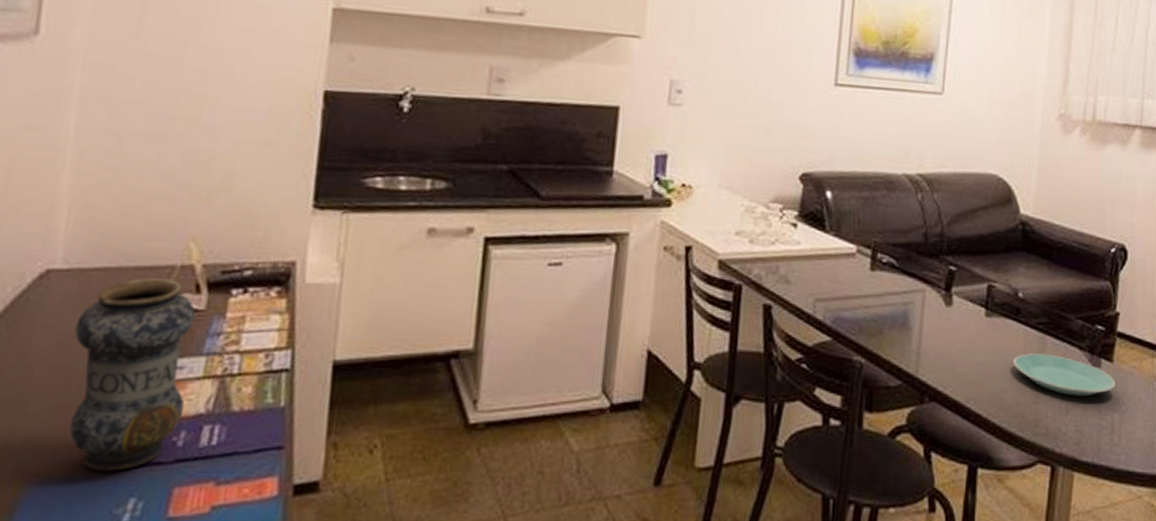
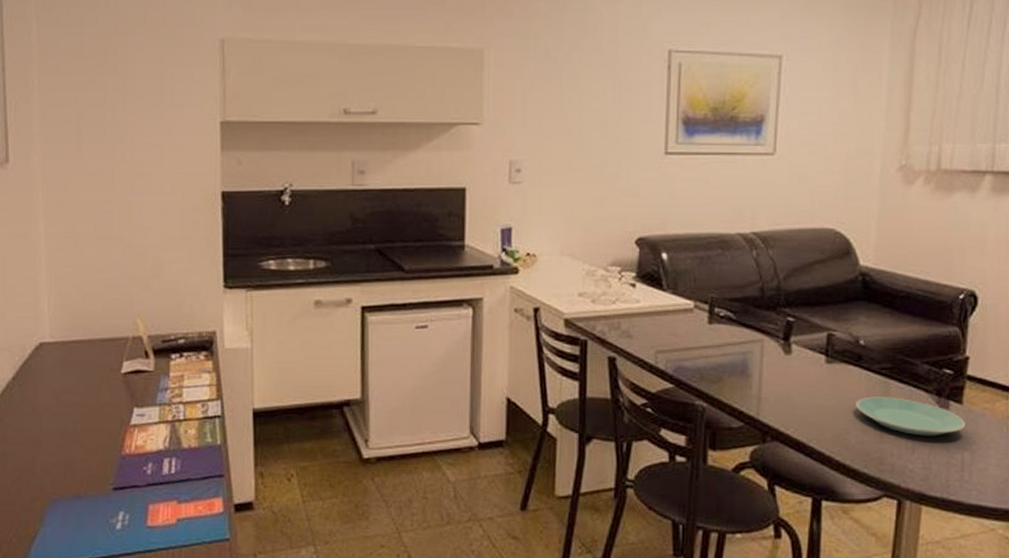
vase: present [69,277,196,471] -> none [65,346,149,492]

